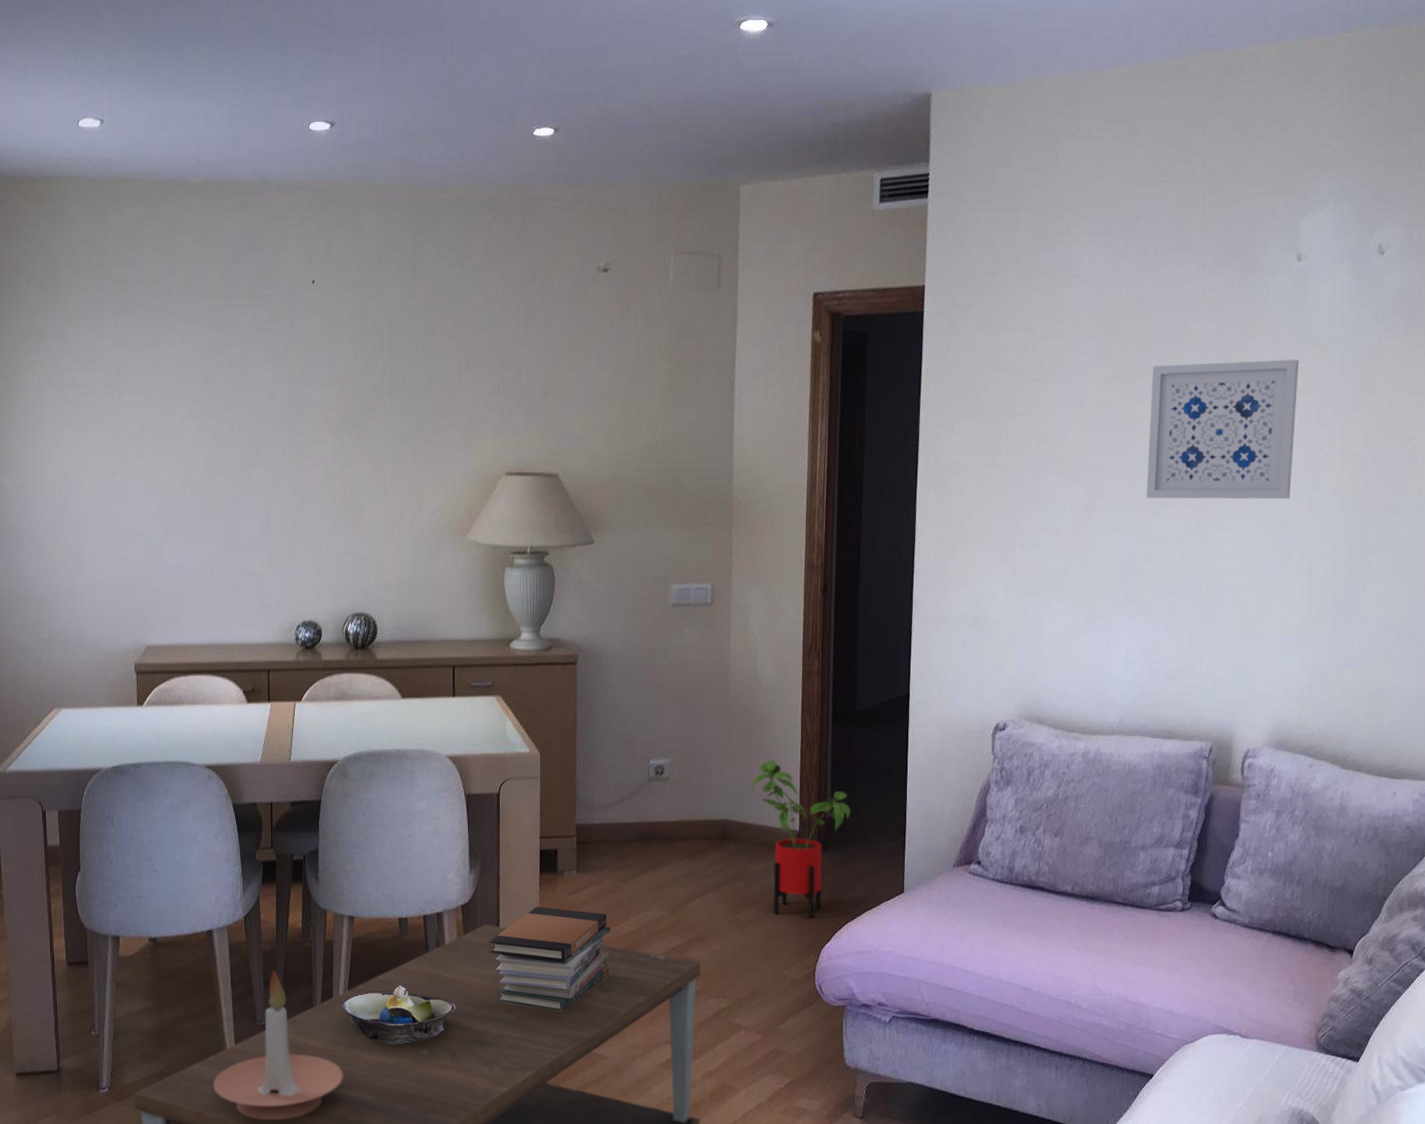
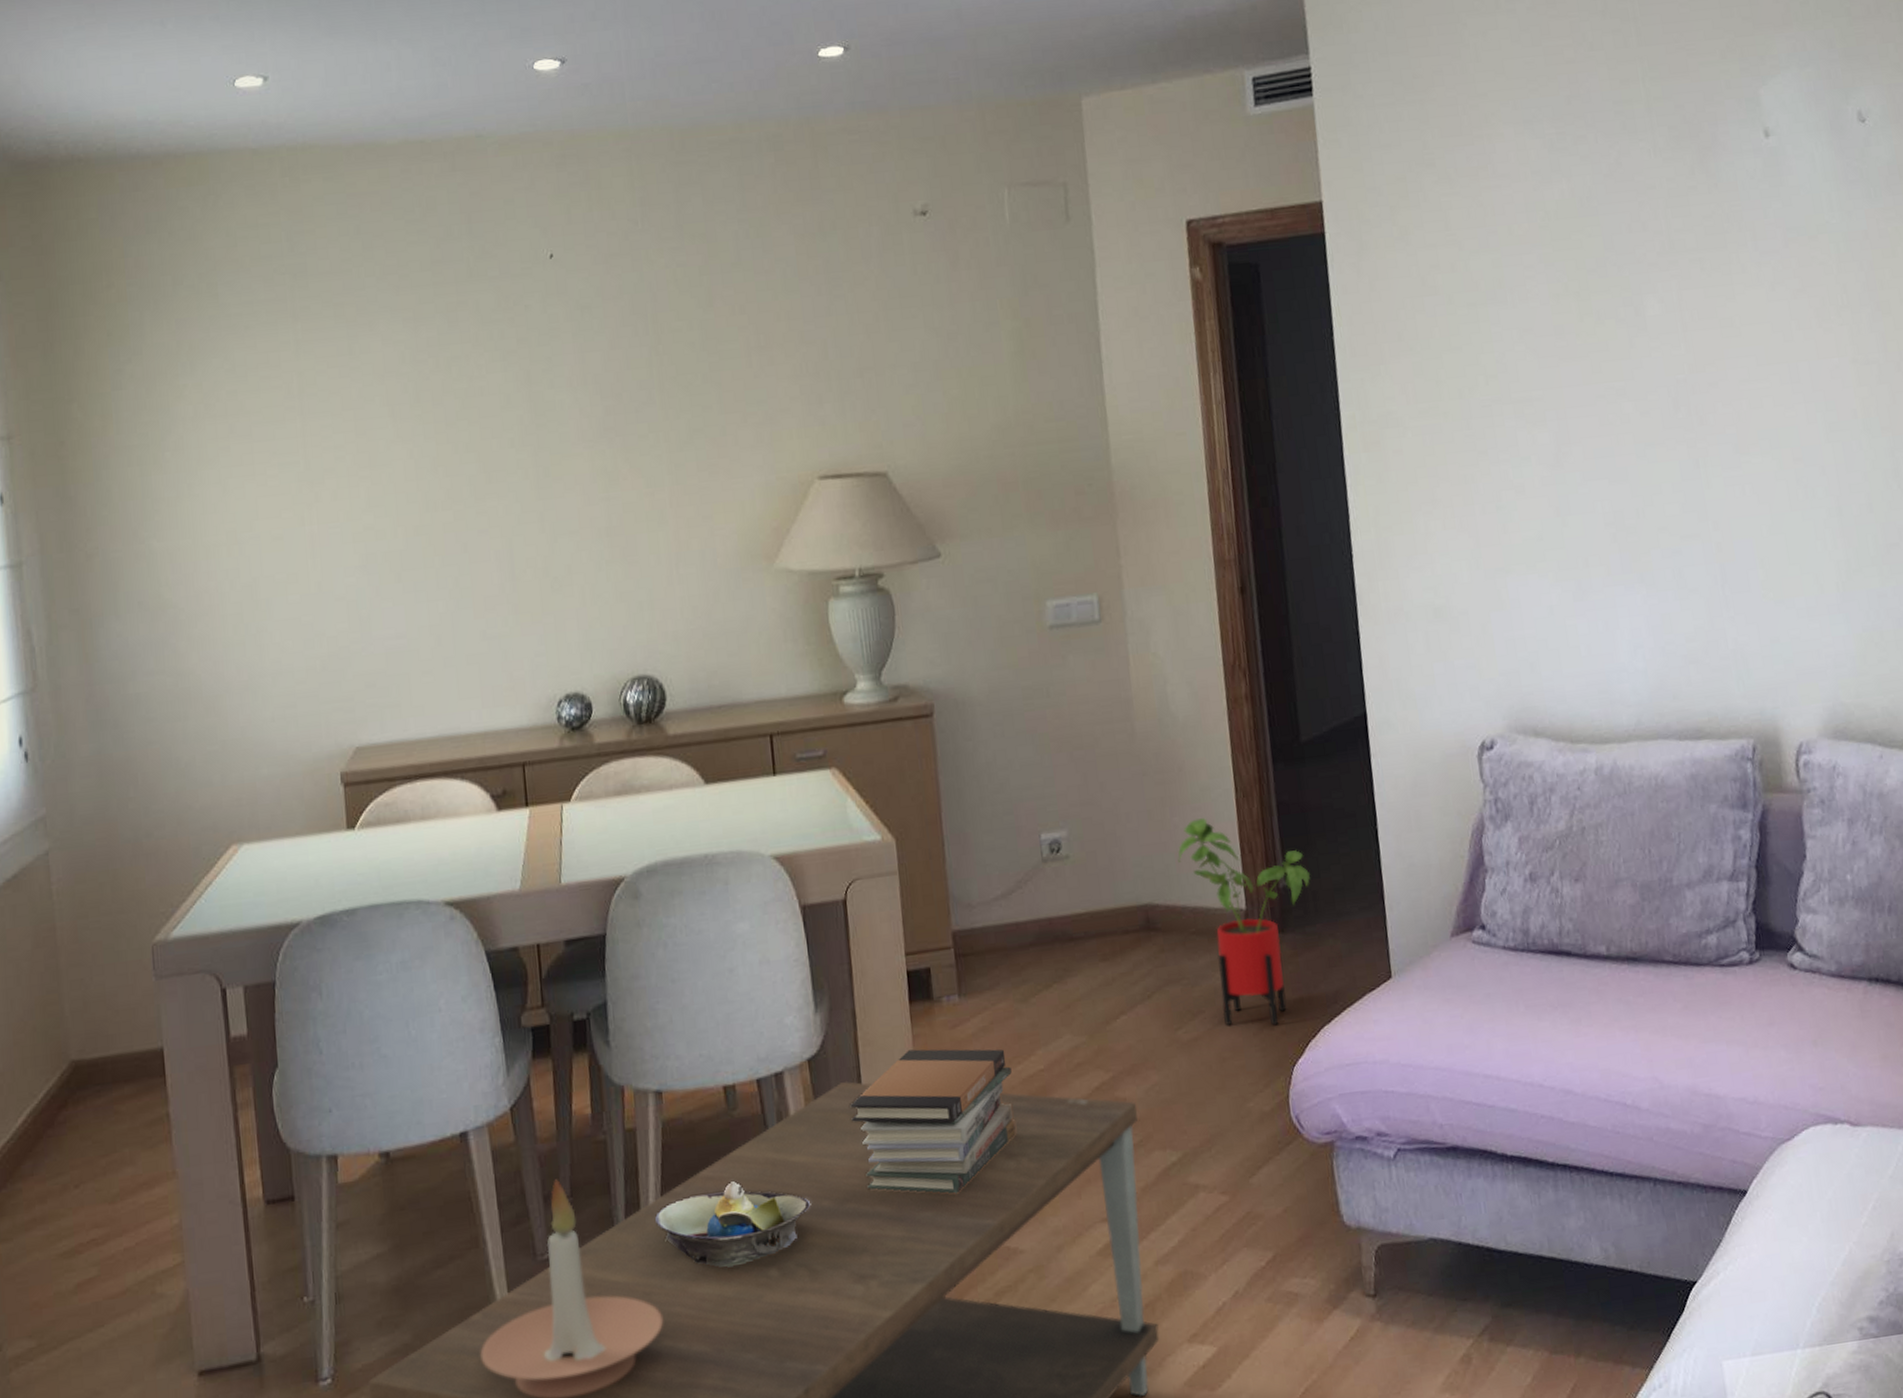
wall art: present [1146,359,1299,500] -> none [1612,254,1802,438]

